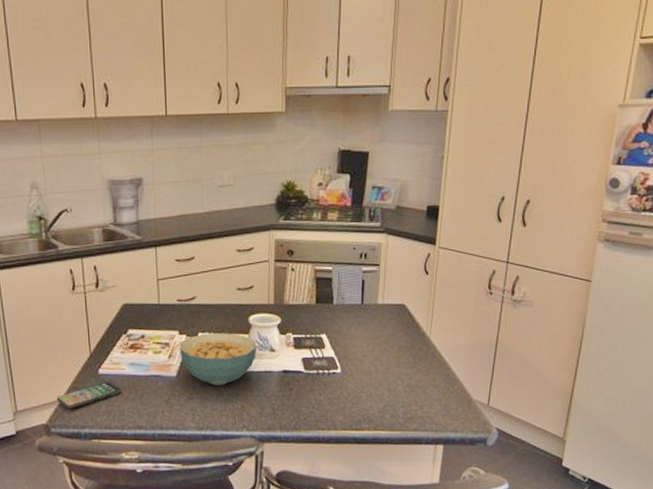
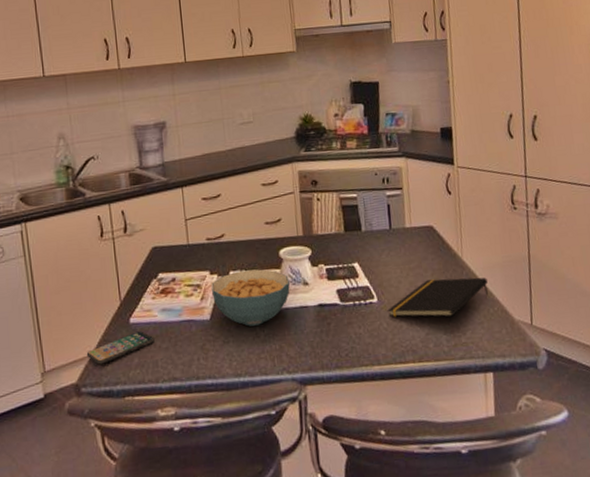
notepad: none [350,356,452,392] -> present [388,277,489,317]

